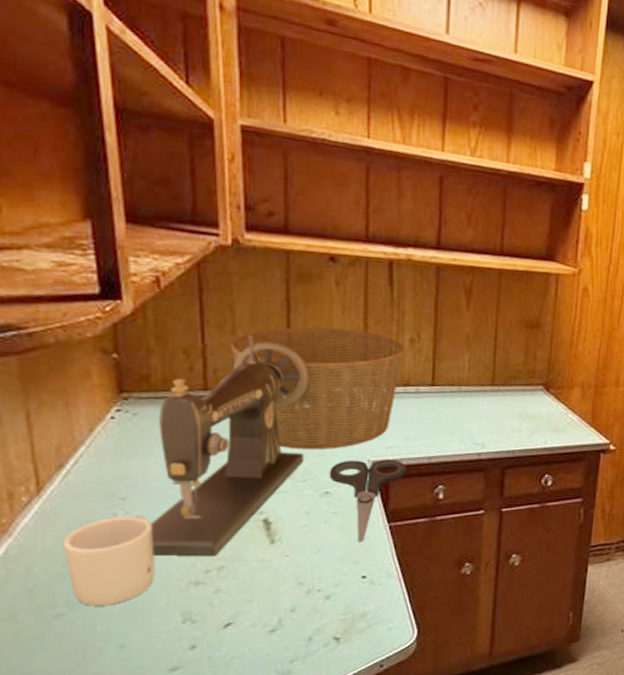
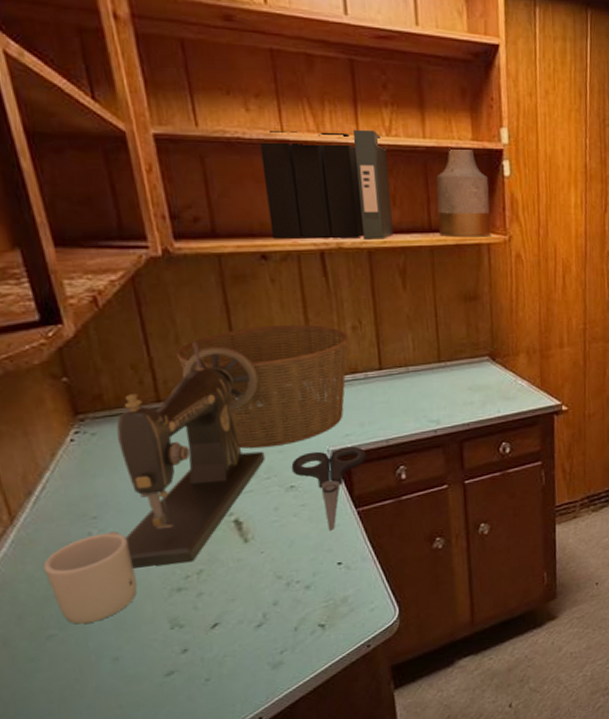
books: none [343,136,439,253] -> present [259,131,365,239]
binder: none [434,145,470,257] -> present [352,129,393,240]
vase: none [510,174,567,267] -> present [435,147,491,238]

